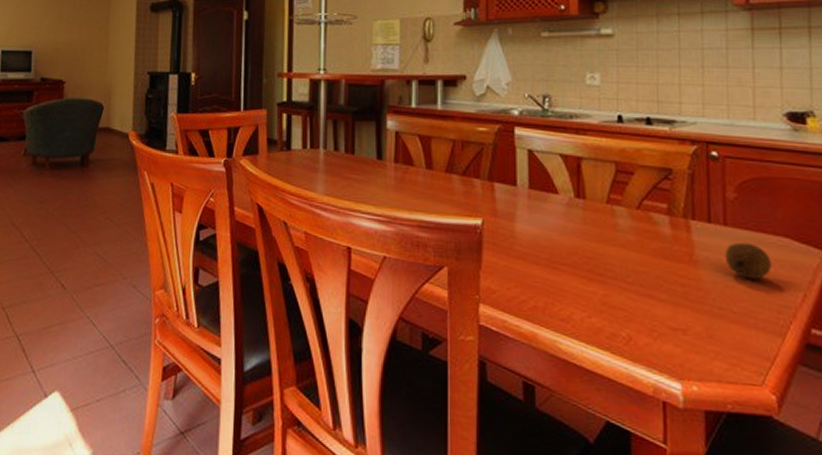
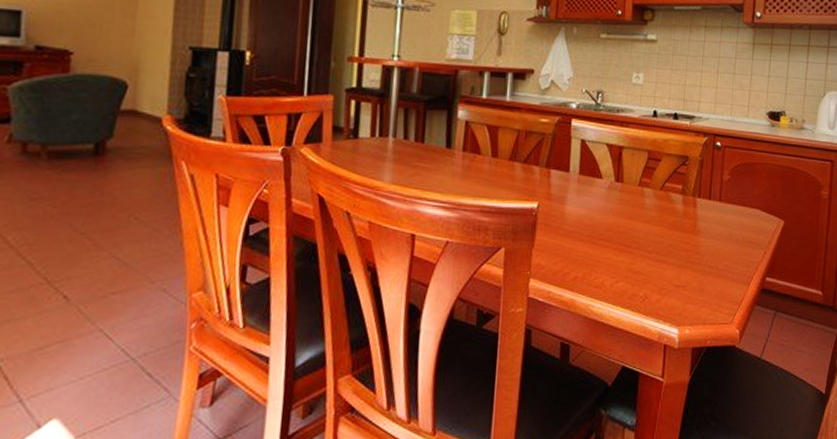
fruit: present [724,242,773,279] -> none [717,214,747,242]

